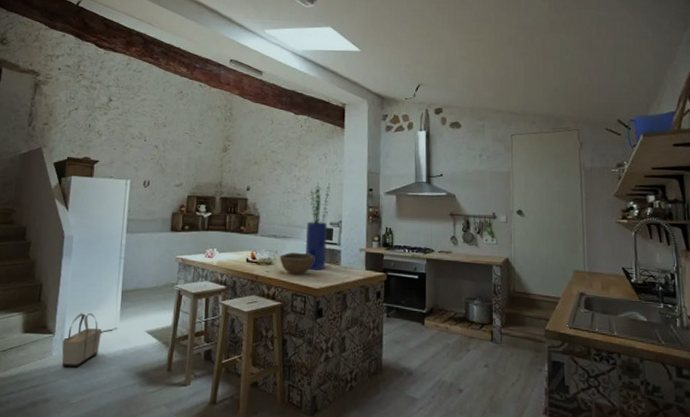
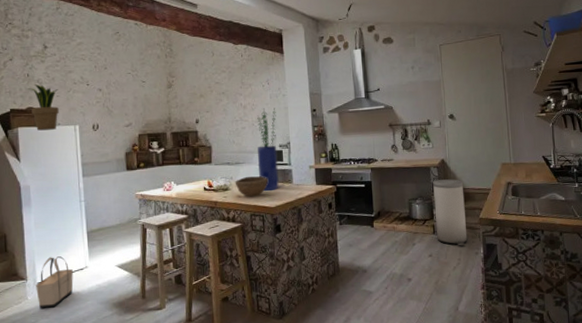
potted plant: none [87,135,117,182] -> present [28,84,59,131]
pedal bin: none [494,280,530,360] -> present [433,179,468,246]

